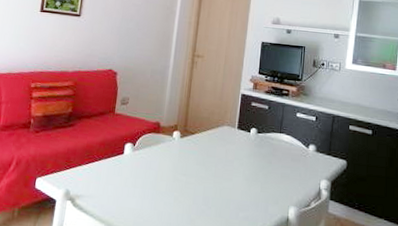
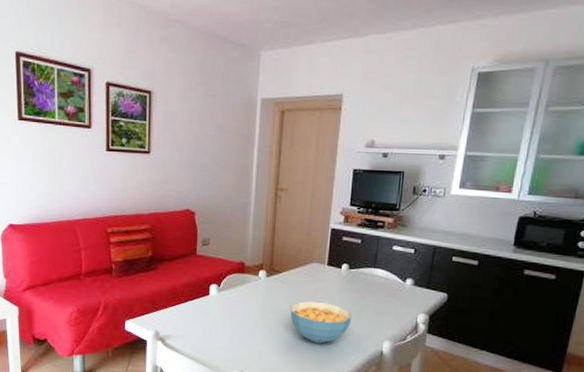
cereal bowl: none [201,163,260,208] -> present [290,301,352,344]

